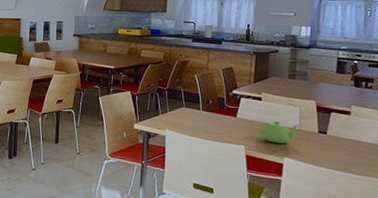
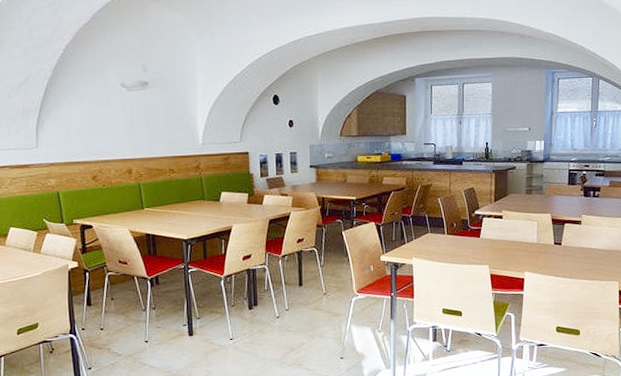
teapot: present [259,121,299,144] -> none [501,237,537,259]

